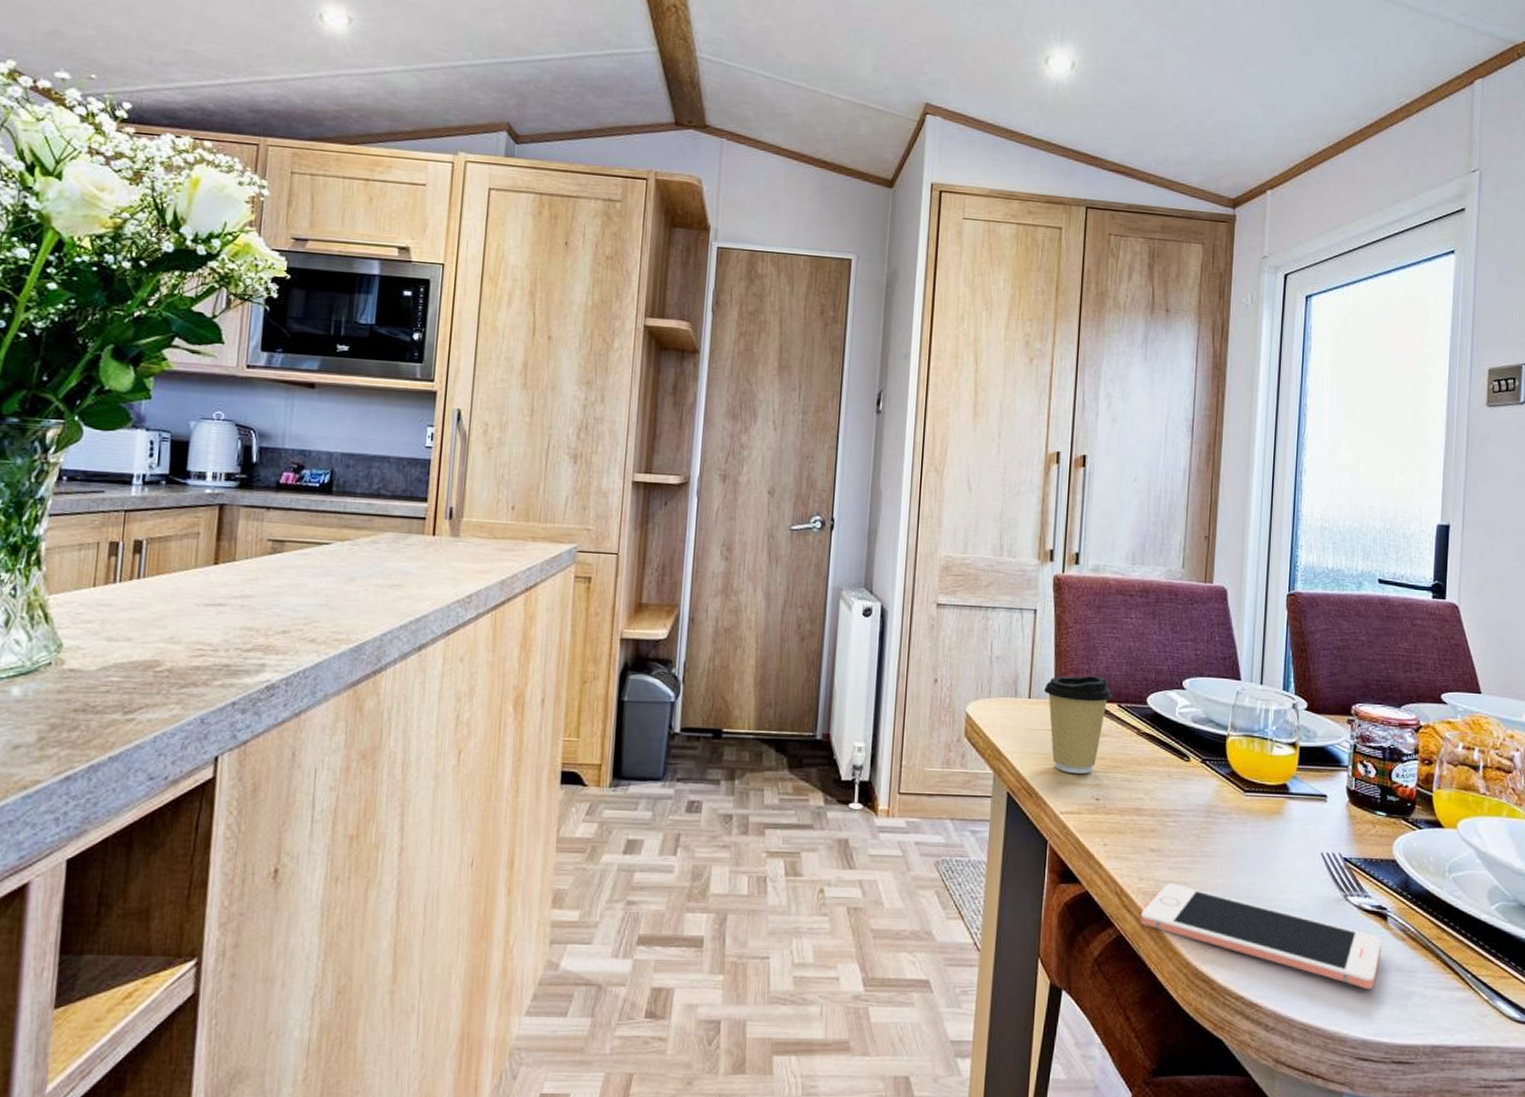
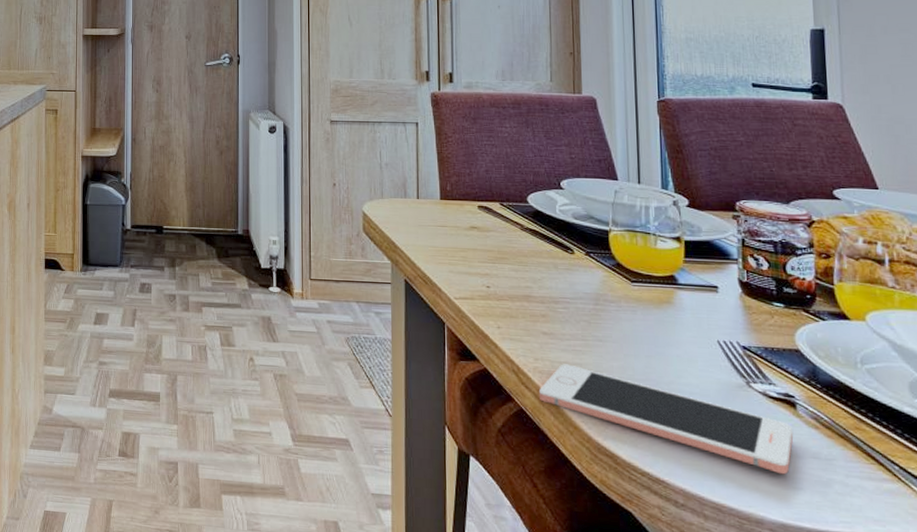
coffee cup: present [1044,676,1113,774] -> none [431,178,495,264]

